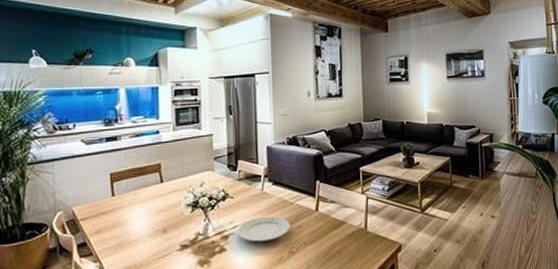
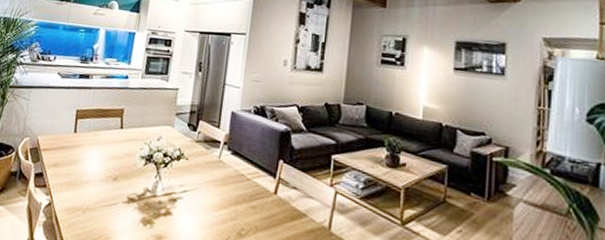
plate: present [237,216,290,242] -> none [185,186,244,216]

